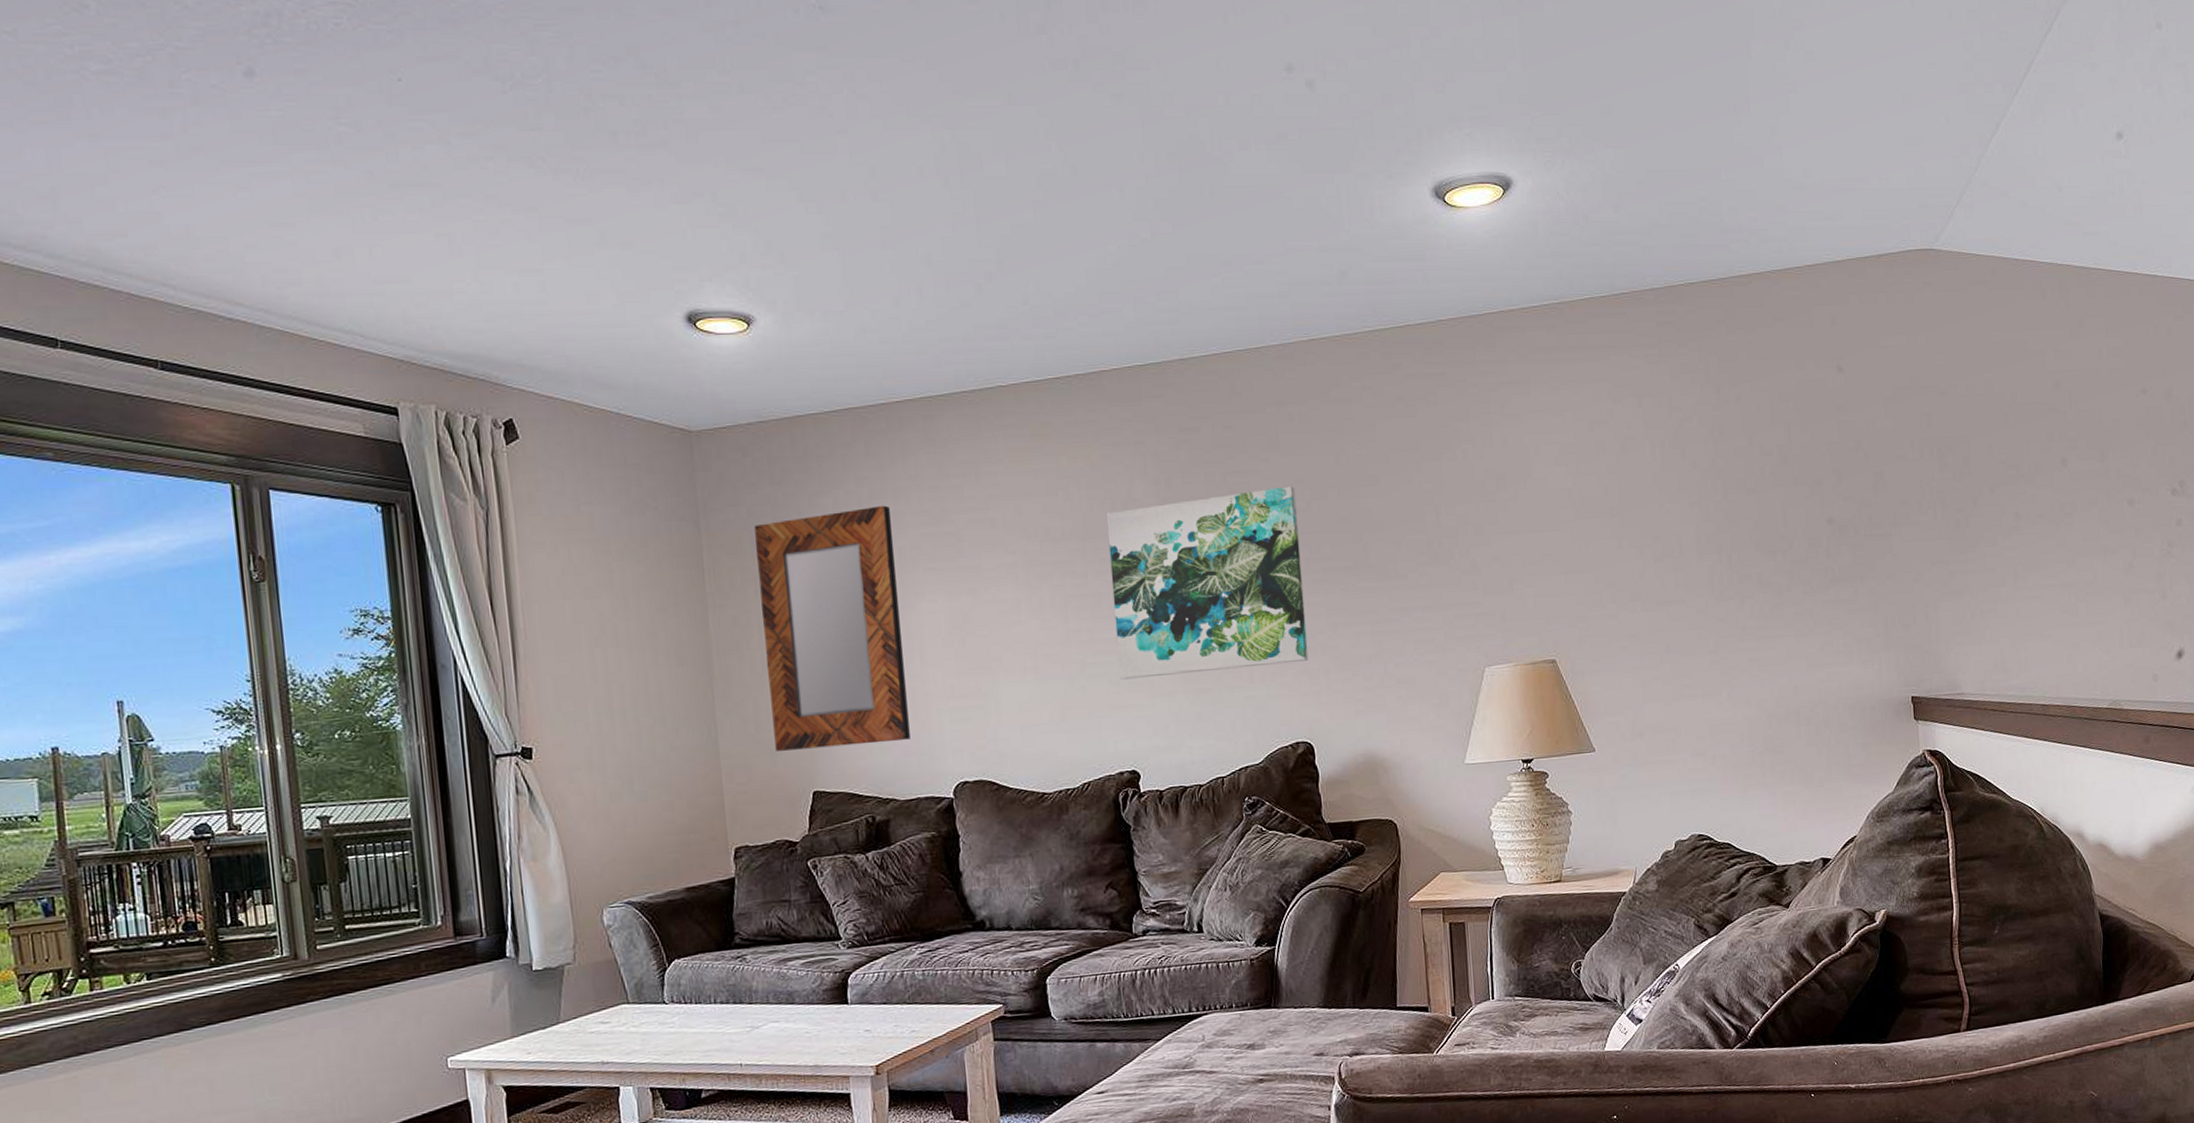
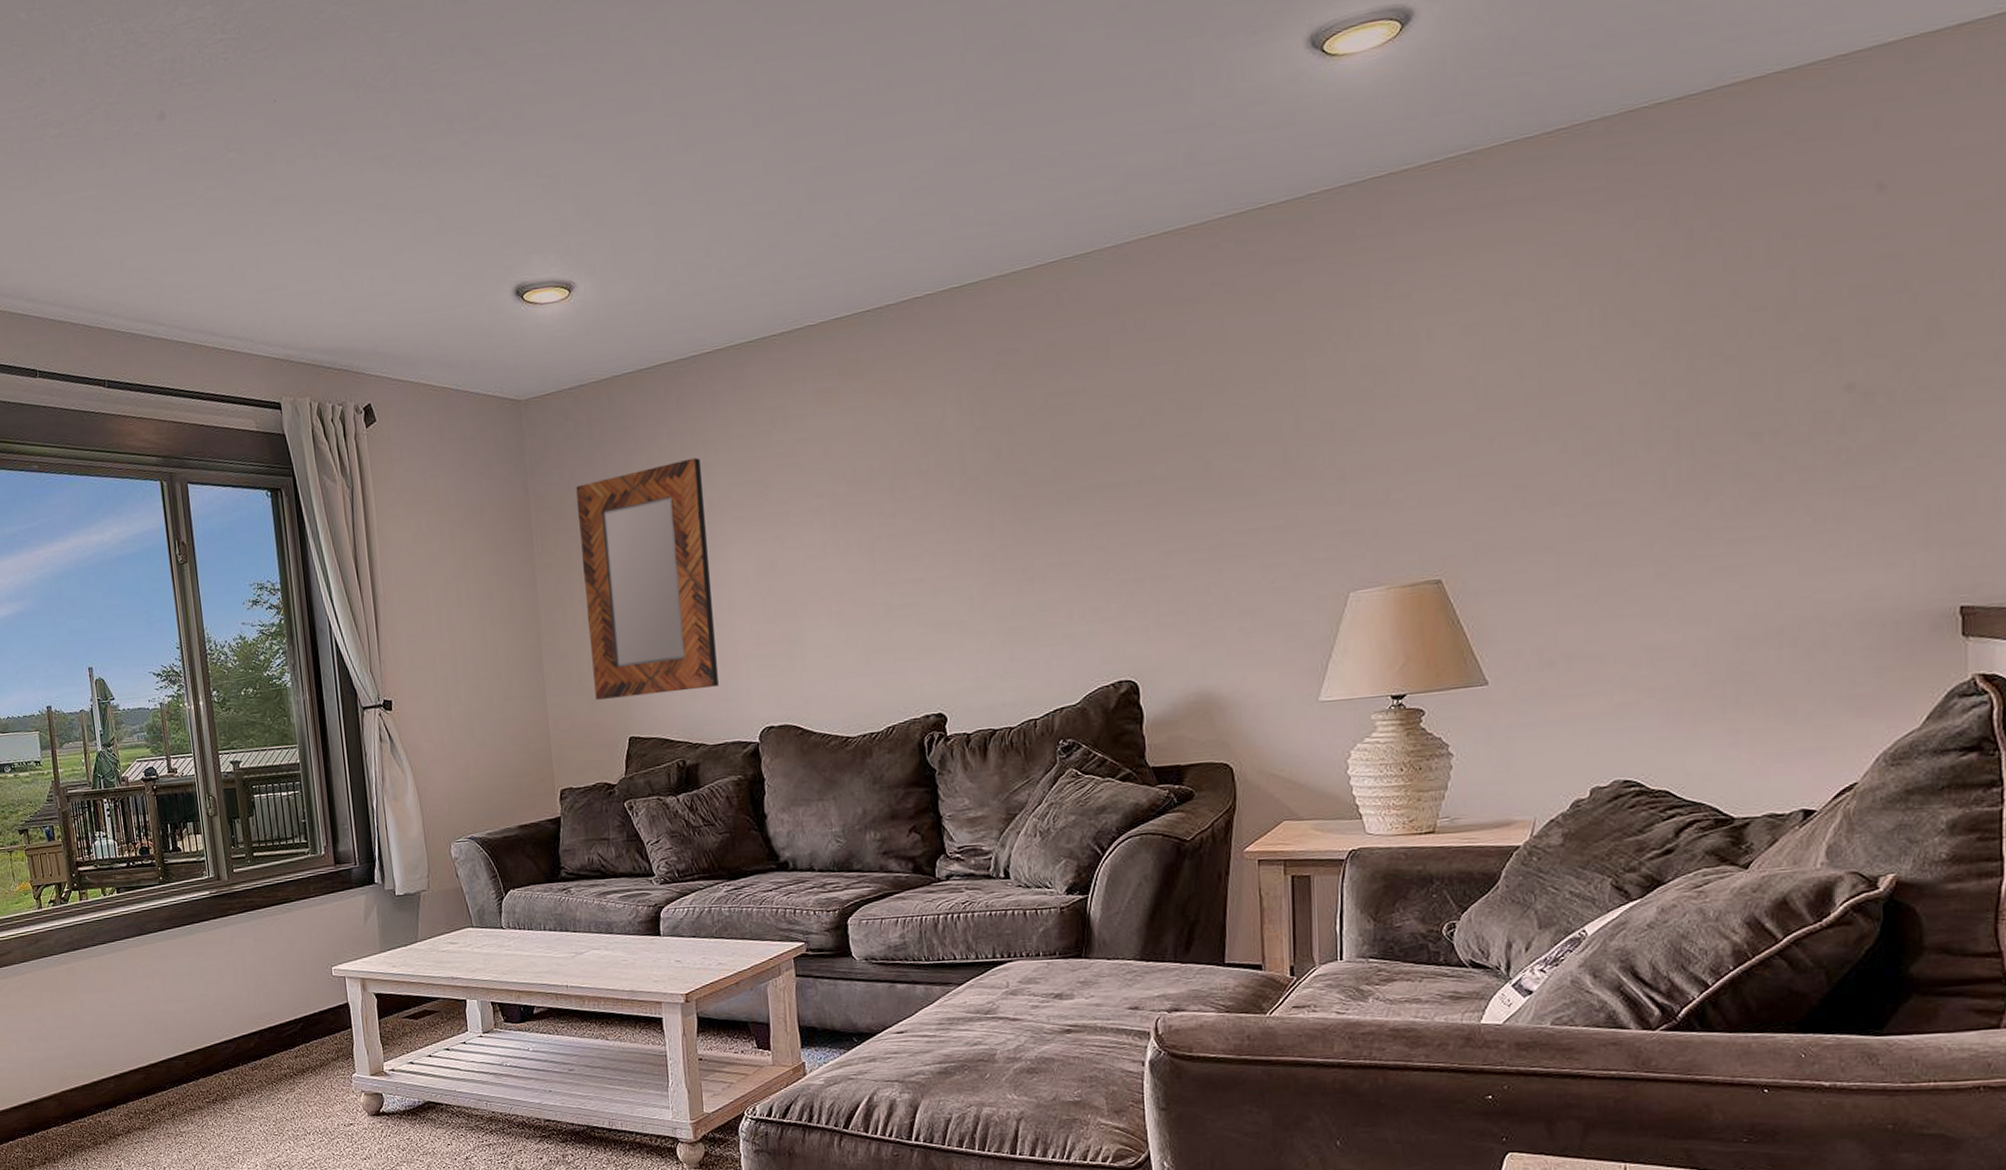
wall art: present [1106,486,1309,680] -> none [916,403,1136,621]

